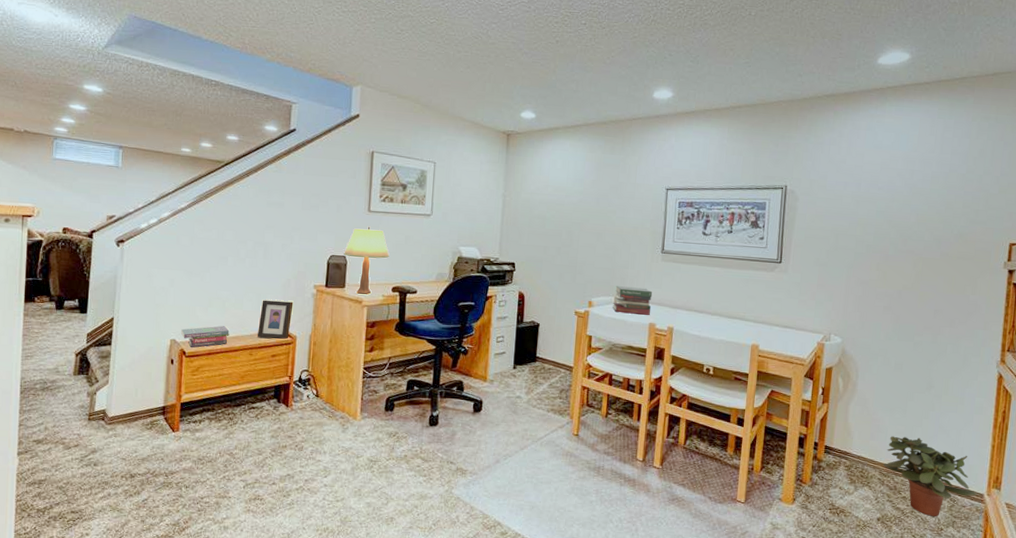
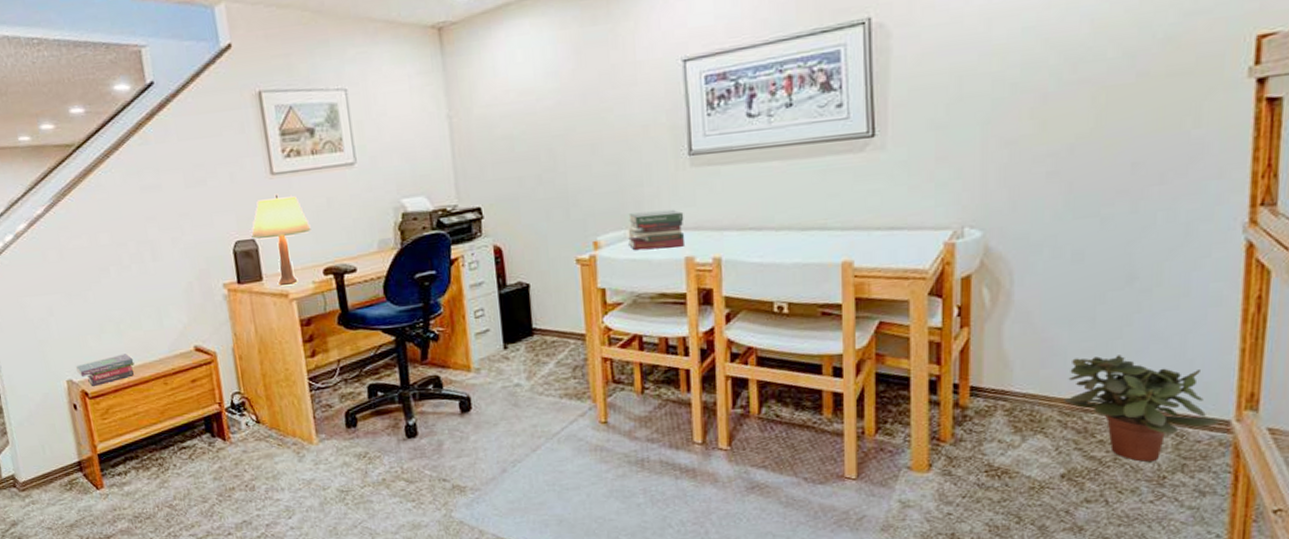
picture frame: present [257,300,294,339] -> none [163,310,207,361]

